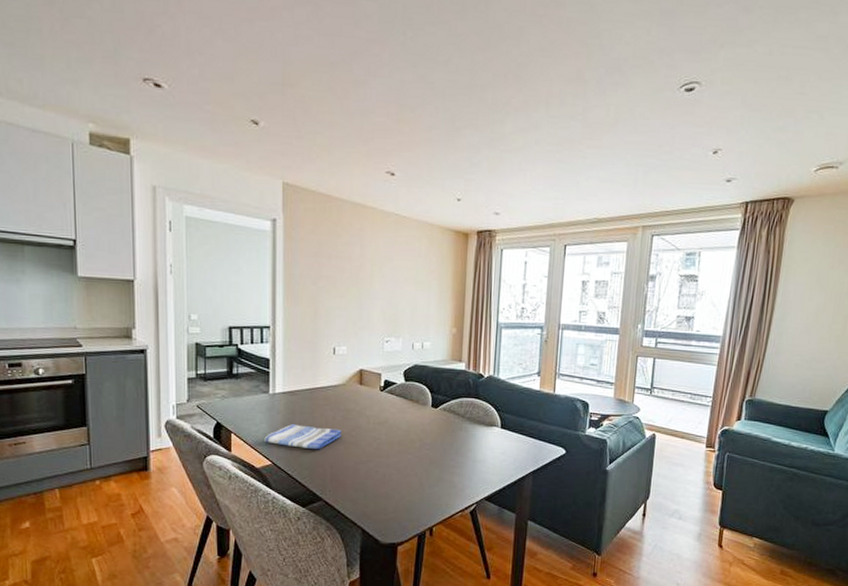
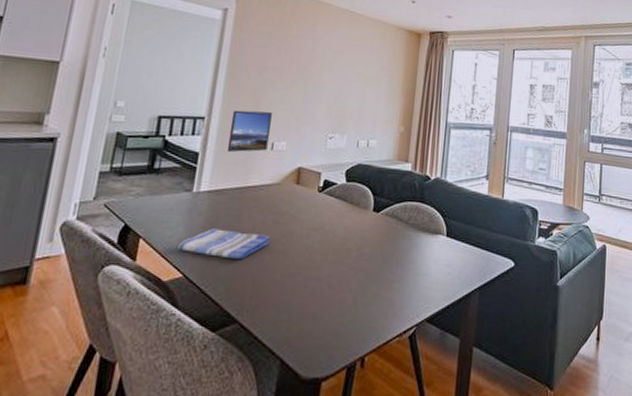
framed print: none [294,318,330,358] -> present [226,110,272,153]

